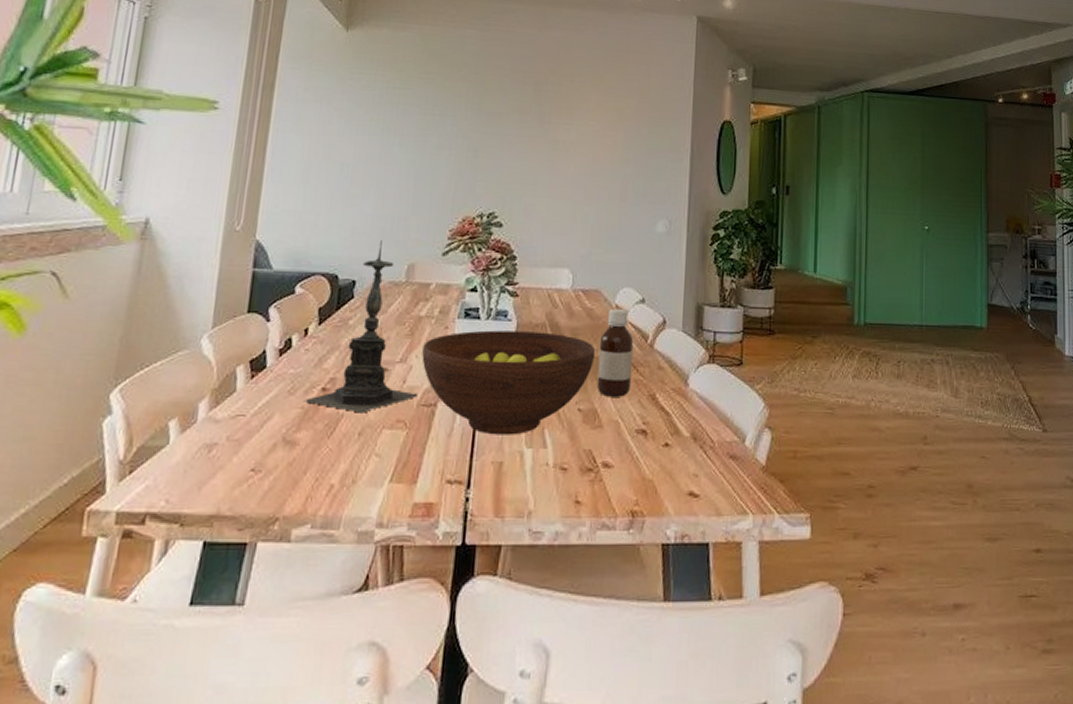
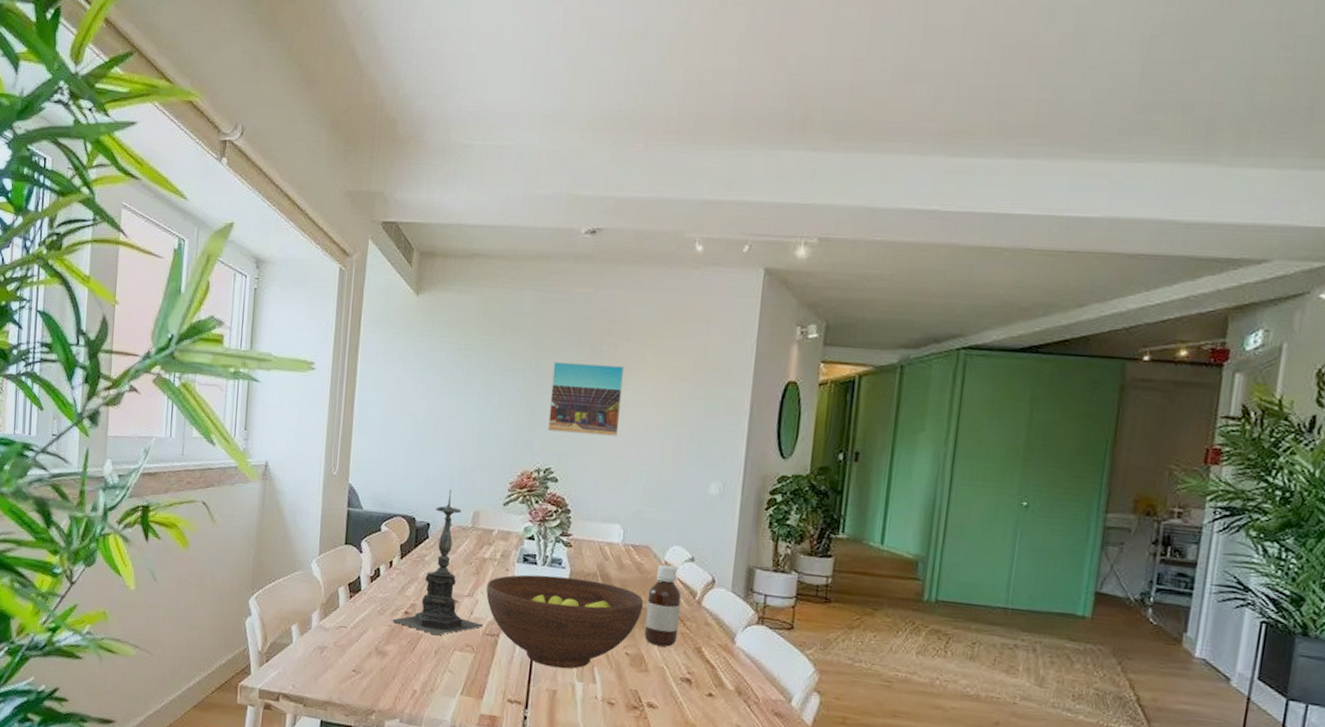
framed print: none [491,102,570,177] -> present [548,362,625,437]

